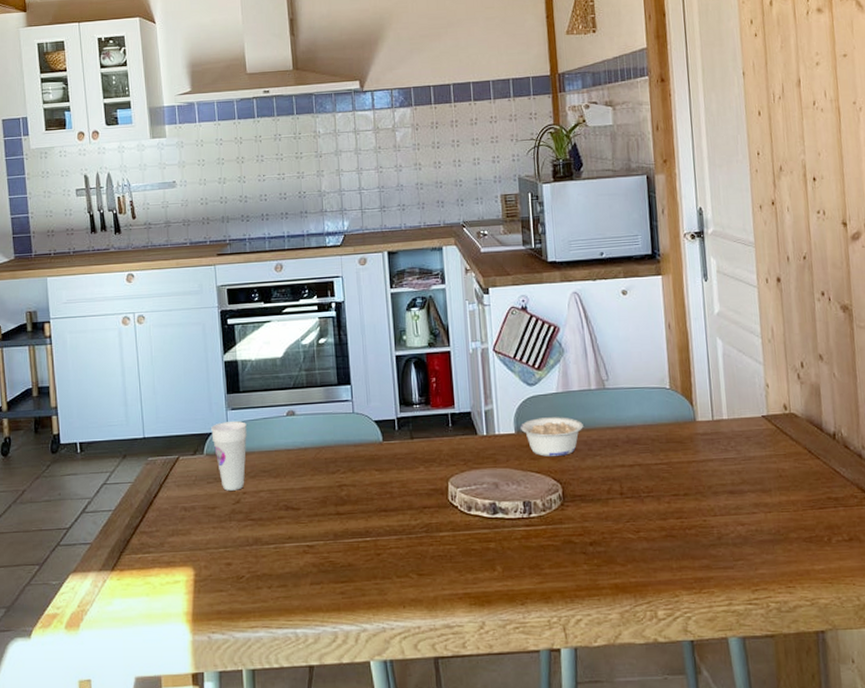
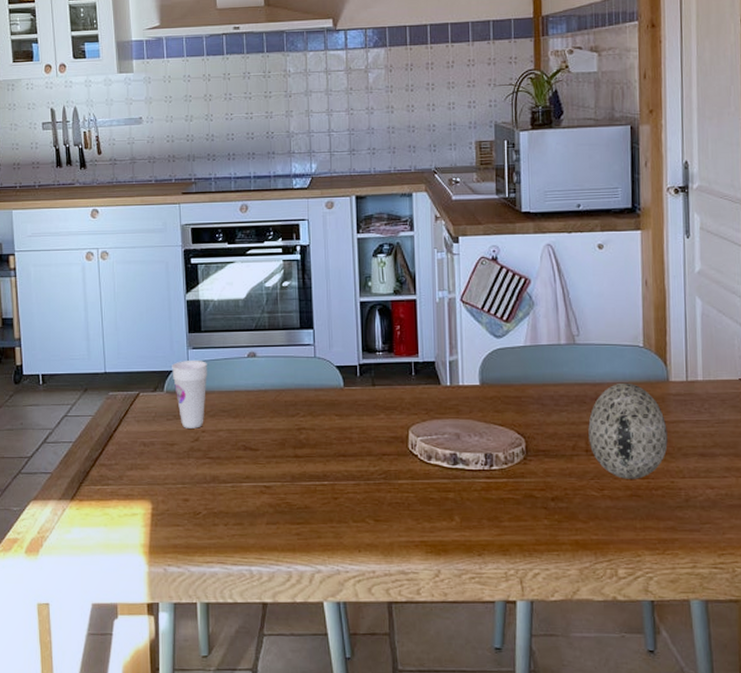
legume: present [520,417,583,456] -> none [485,370,551,410]
decorative egg: none [621,424,698,520] -> present [588,382,668,479]

